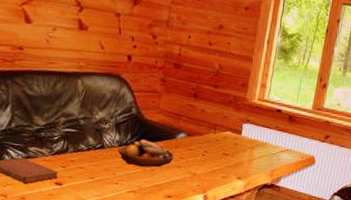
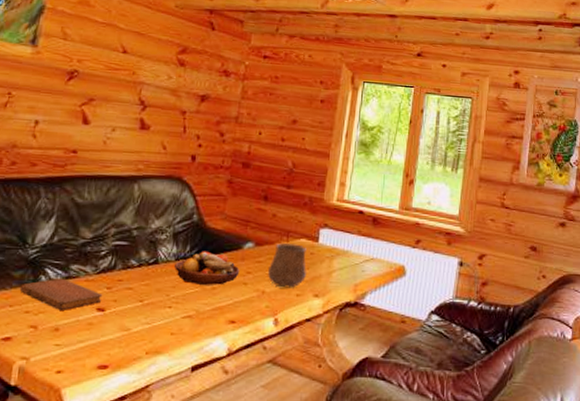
ceramic cup: none [198,135,231,172] -> present [268,243,306,288]

